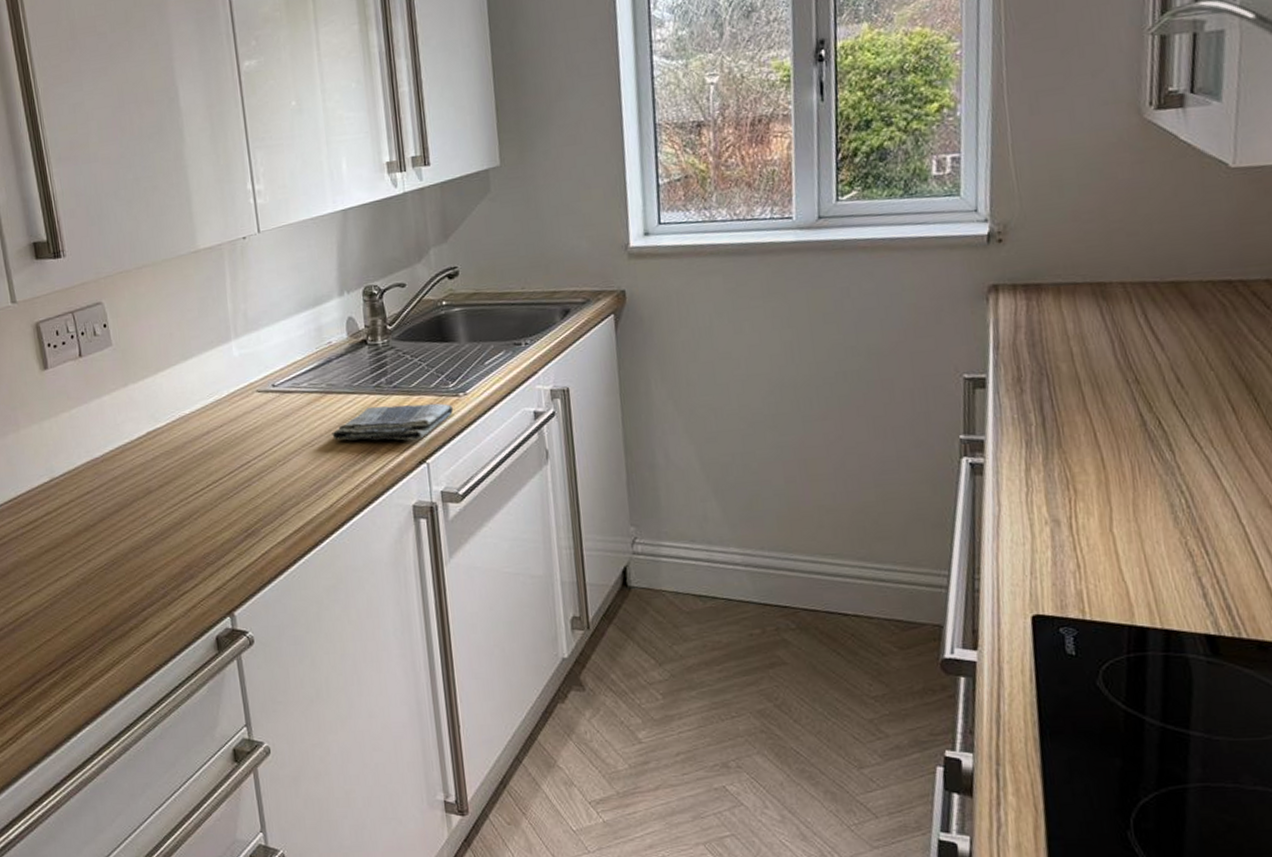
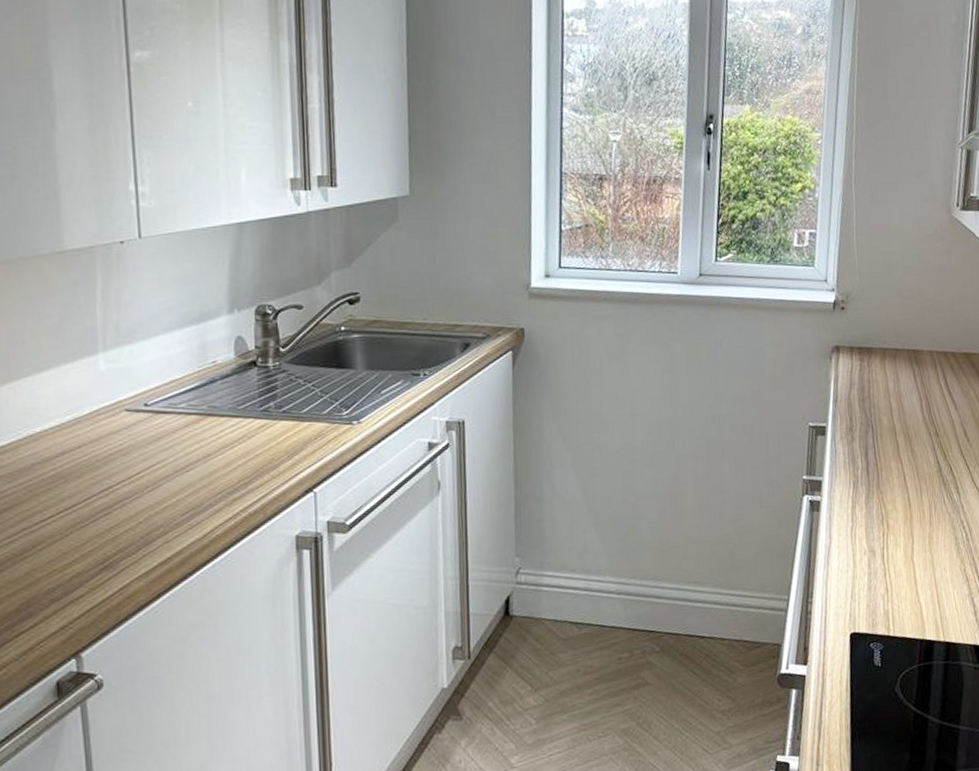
dish towel: present [332,403,454,441] -> none [210,430,346,469]

